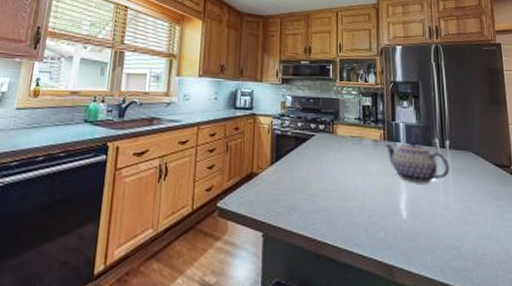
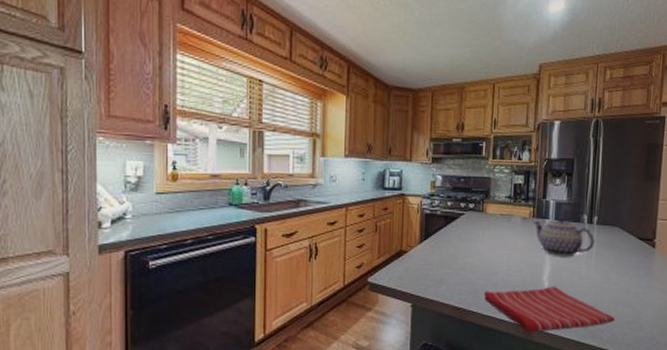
dish towel: none [338,216,484,271] -> present [483,286,615,332]

